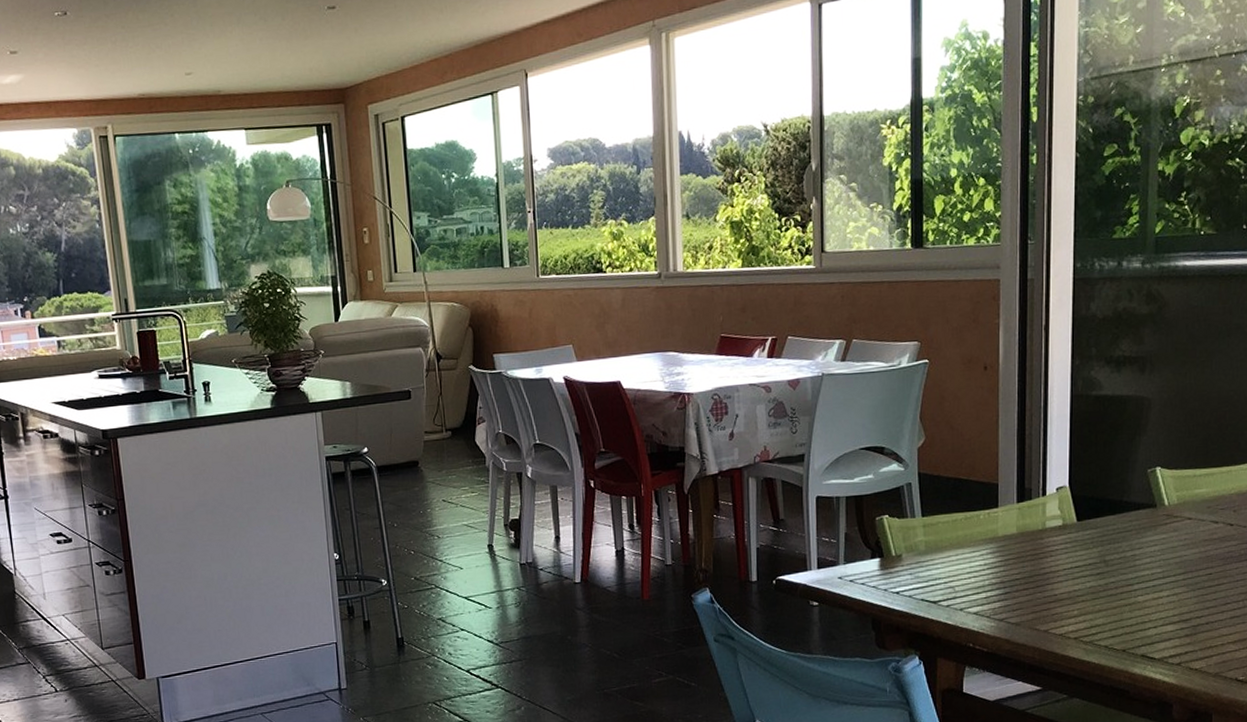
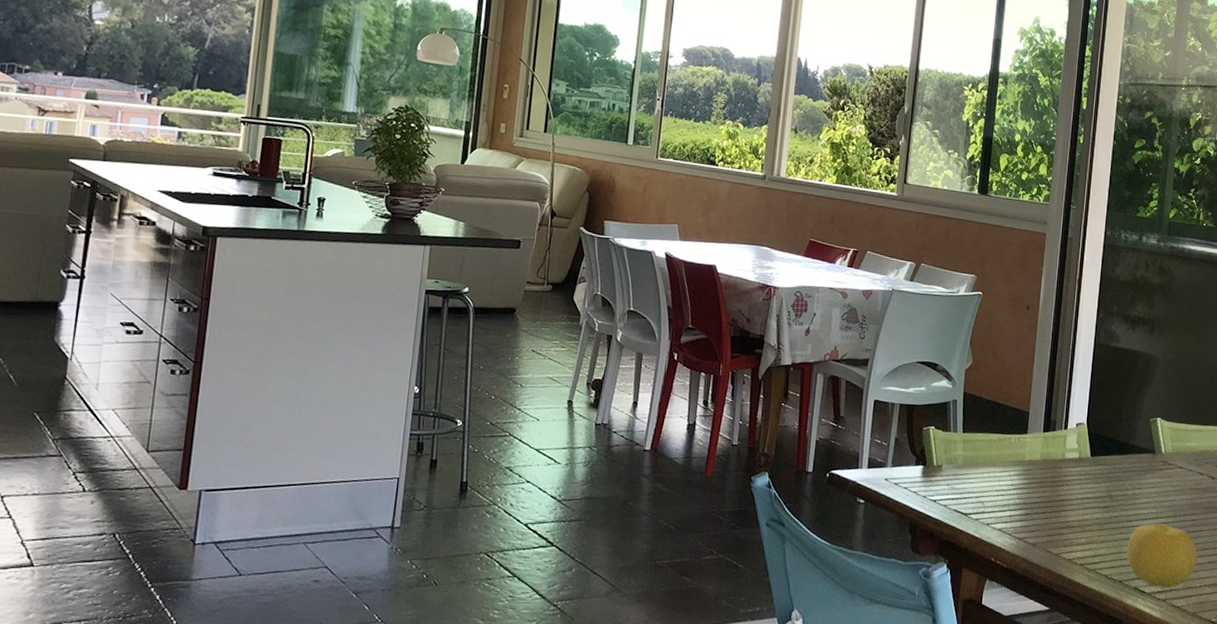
fruit: none [1130,582,1216,651] -> present [1127,523,1198,588]

